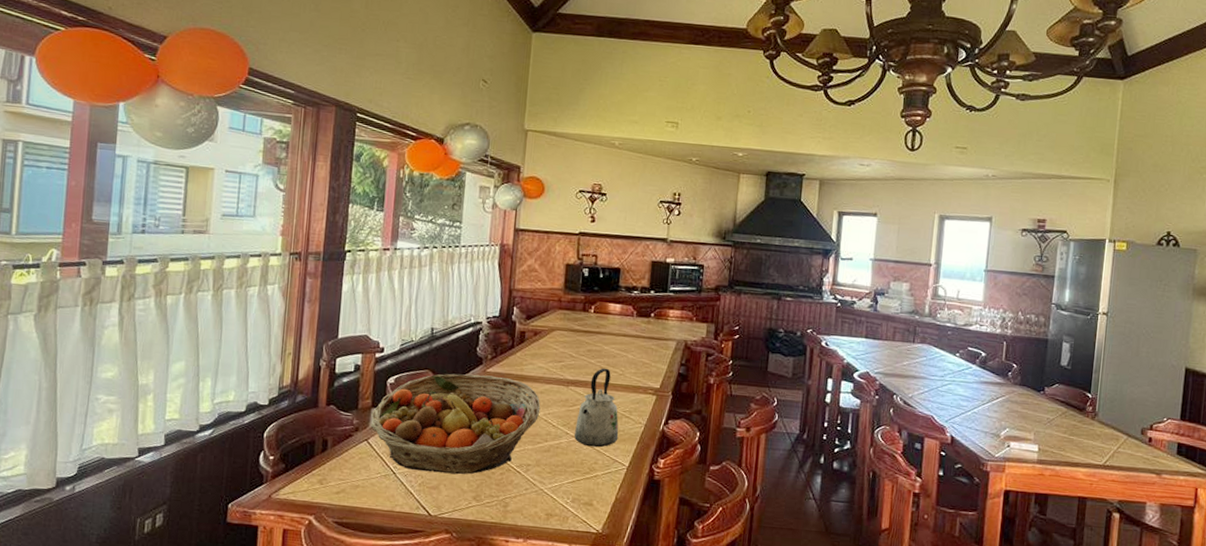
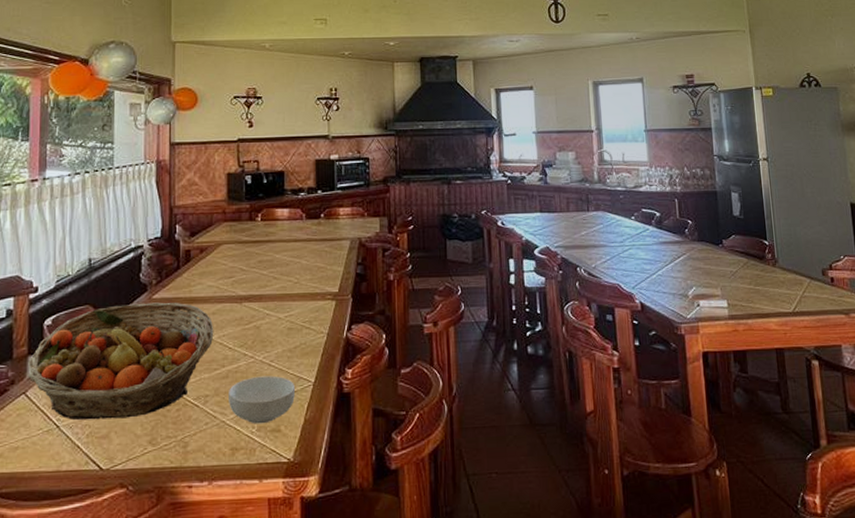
cereal bowl: none [548,454,611,497] -> present [229,376,296,424]
kettle: present [574,368,619,448] -> none [254,278,301,366]

